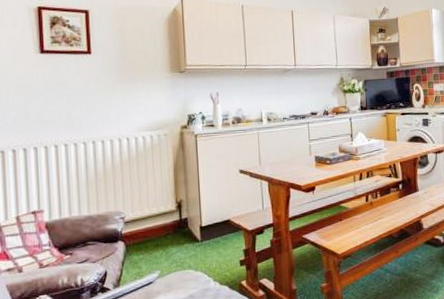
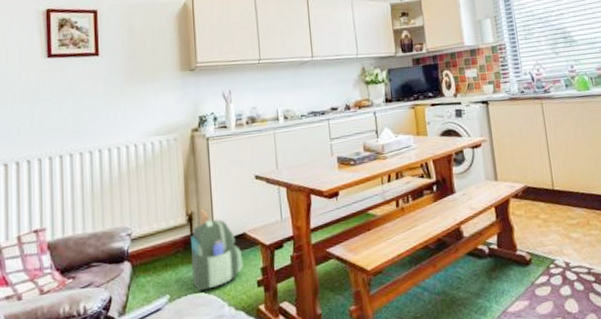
backpack: none [180,198,228,269] -> present [191,209,243,292]

